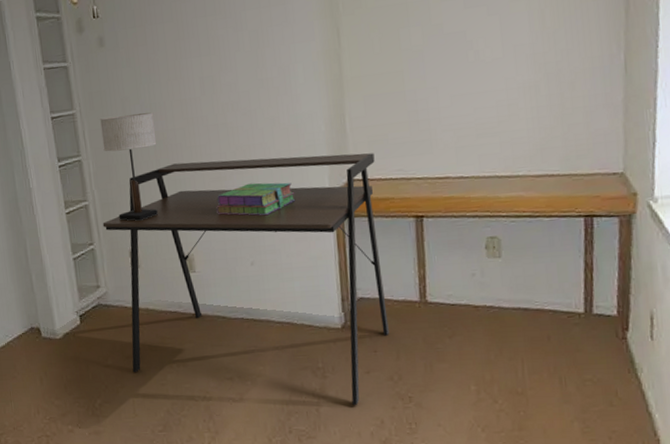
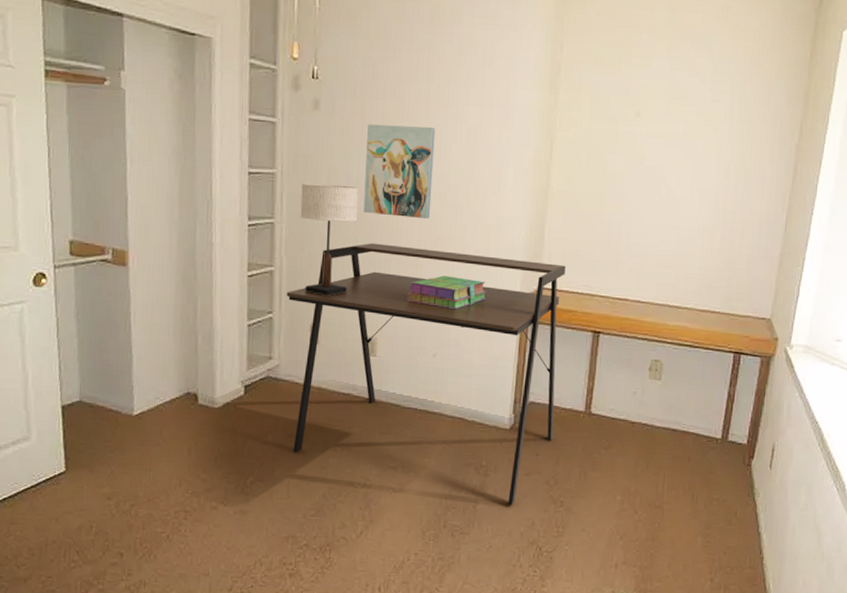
wall art: none [152,40,226,136] -> present [363,124,435,220]

